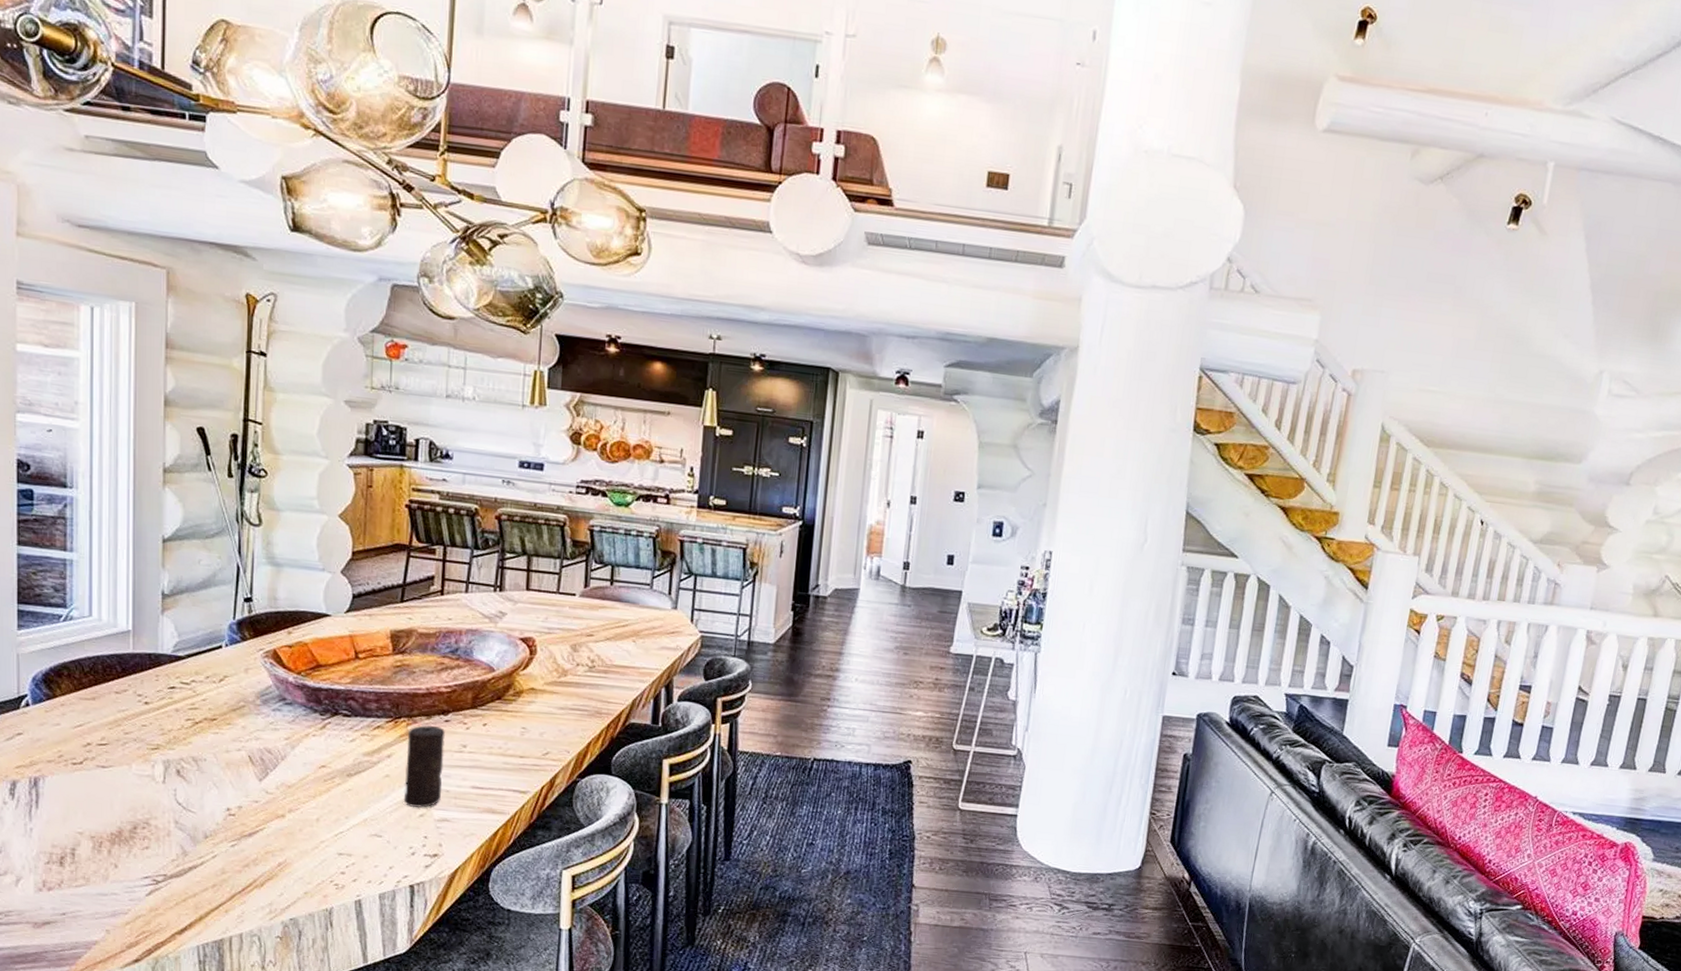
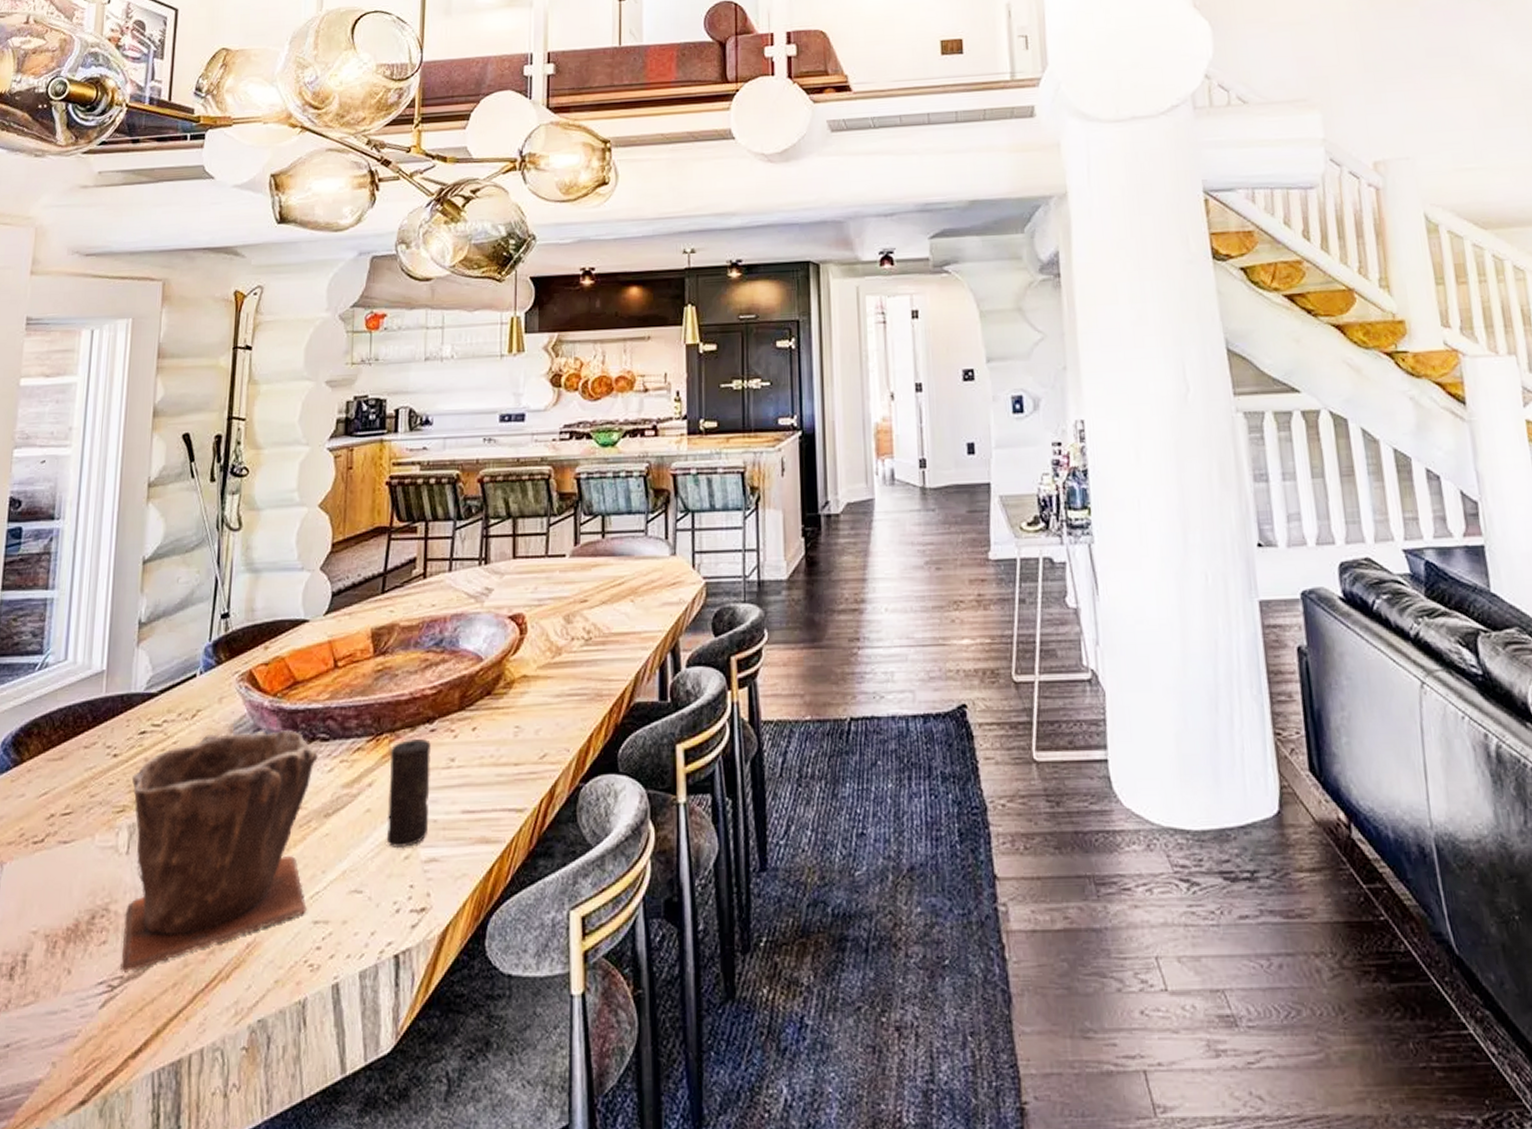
plant pot: none [163,696,341,872] -> present [120,730,318,973]

